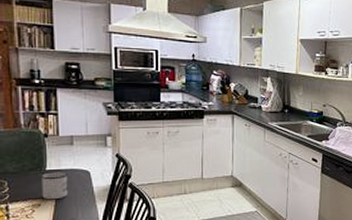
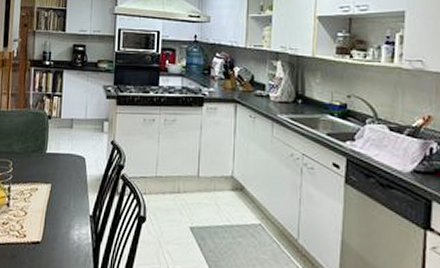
mug: present [41,172,68,200] -> none [40,155,65,185]

